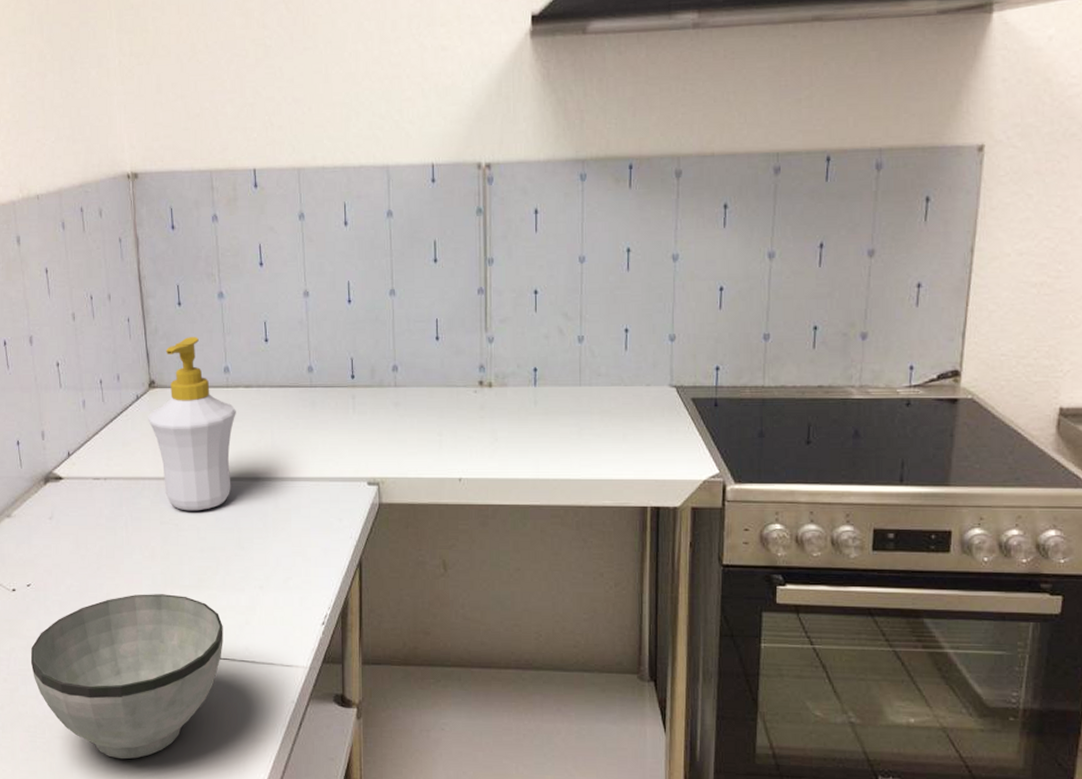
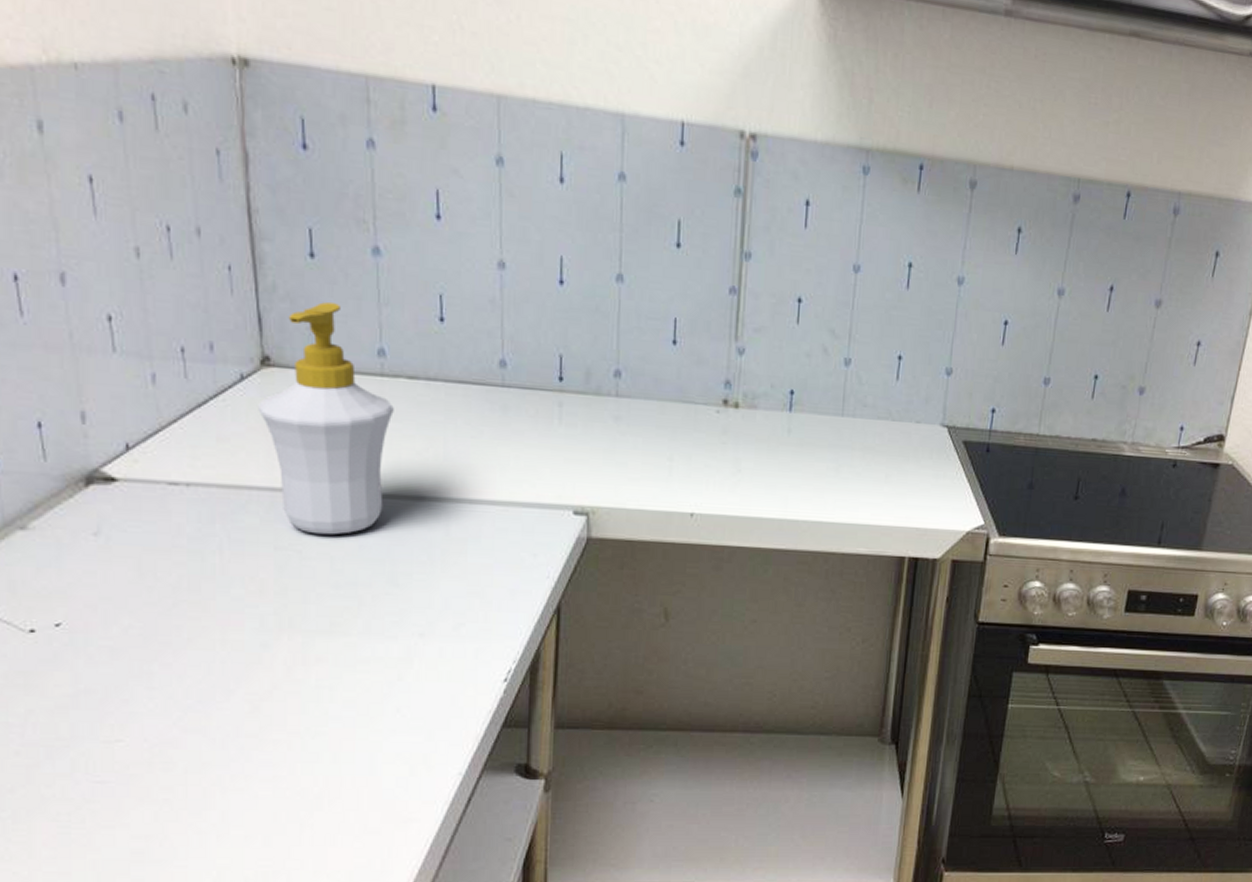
bowl: present [30,594,223,760] -> none [60,640,365,851]

